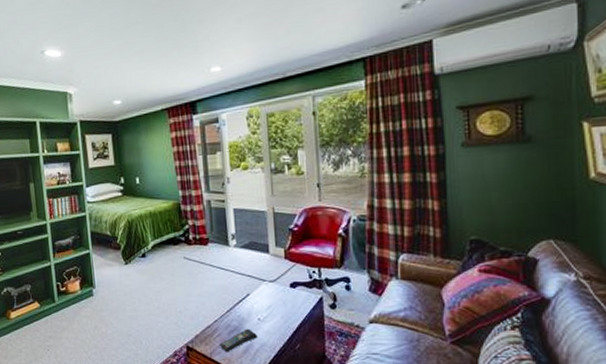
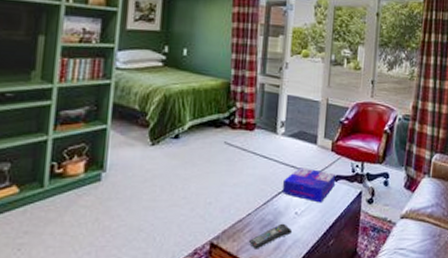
board game: none [241,276,294,309] -> present [281,168,336,203]

